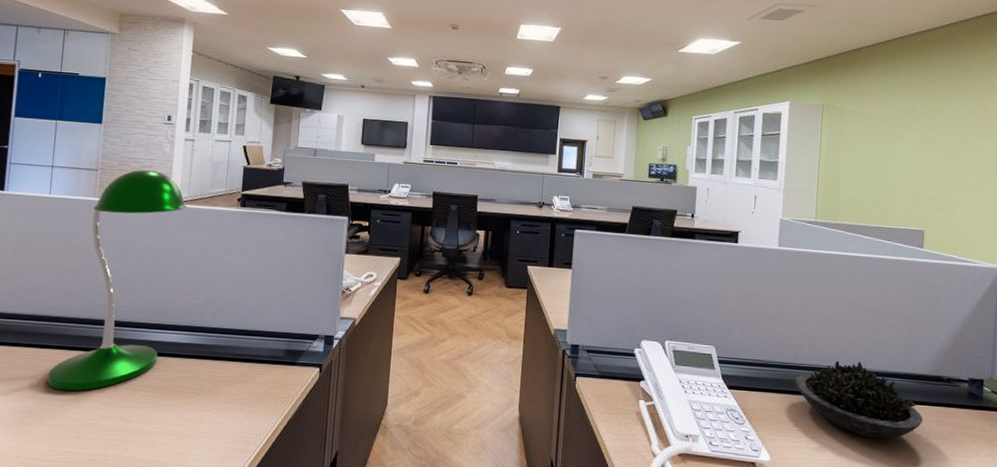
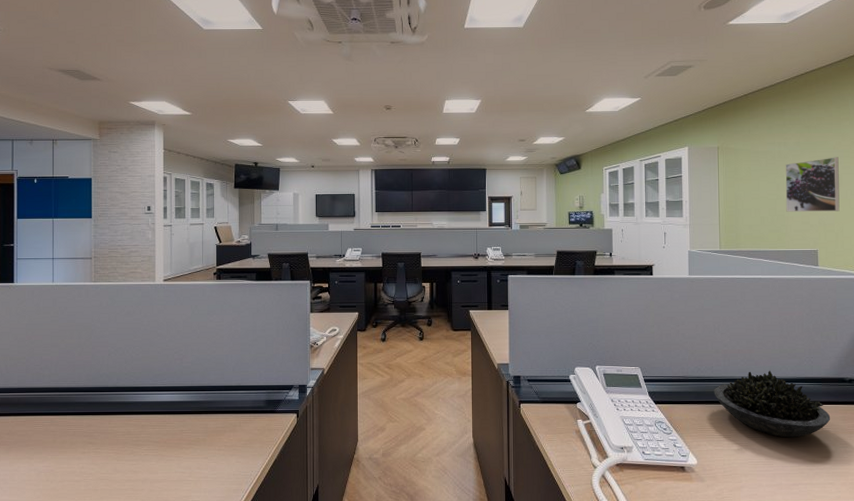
desk lamp: present [47,170,187,392] -> none [65,255,171,451]
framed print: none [893,127,956,189] -> present [785,157,840,212]

